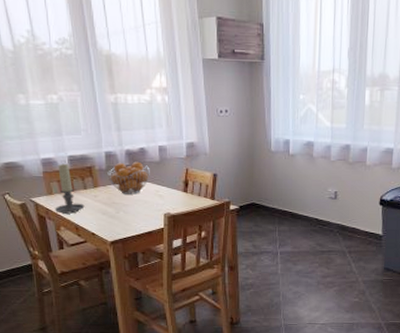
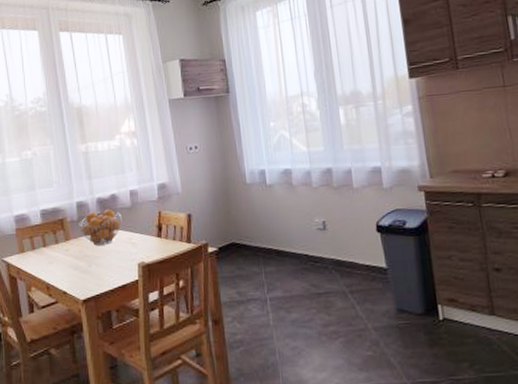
candle holder: present [55,163,85,214] -> none [26,218,56,272]

